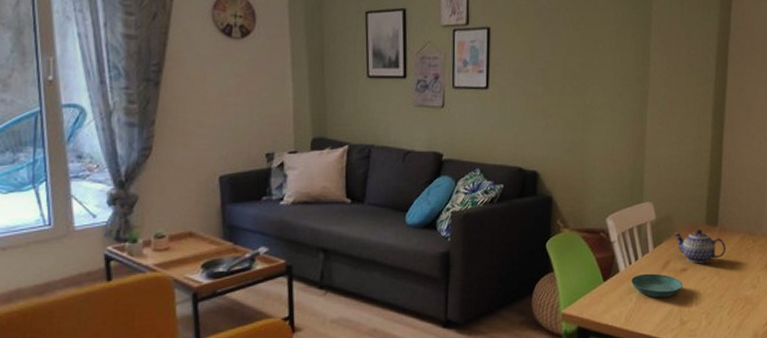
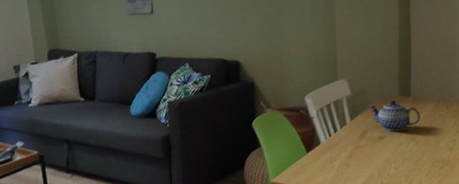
saucer: present [631,273,684,298] -> none [332,143,382,165]

